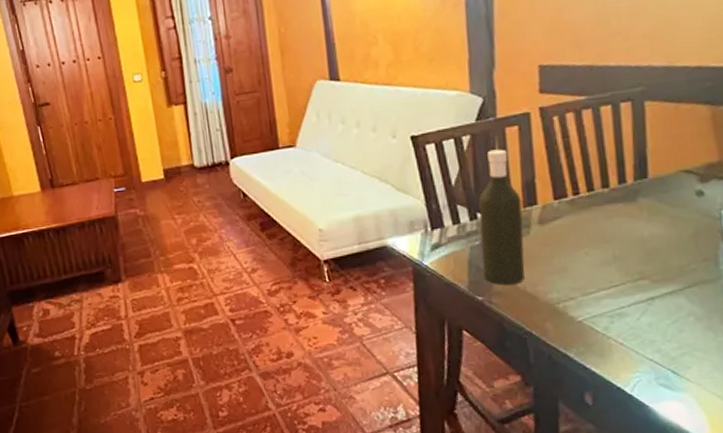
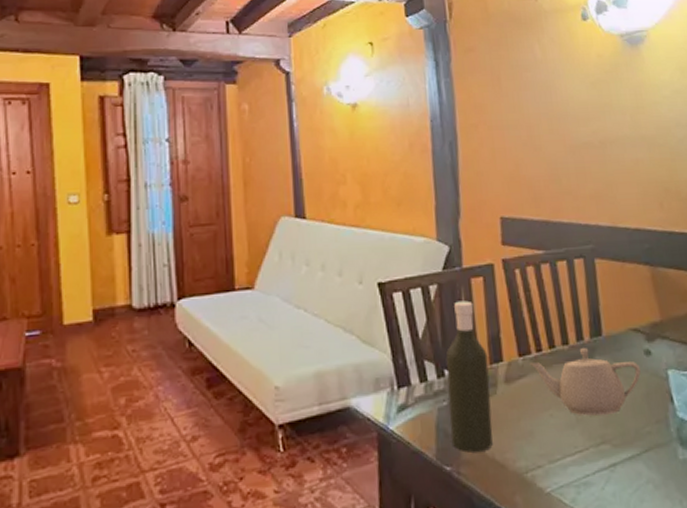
teapot: none [565,190,690,254] -> present [529,348,641,416]

